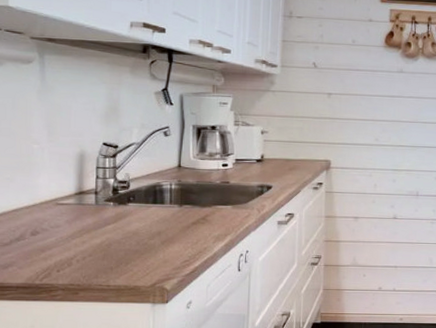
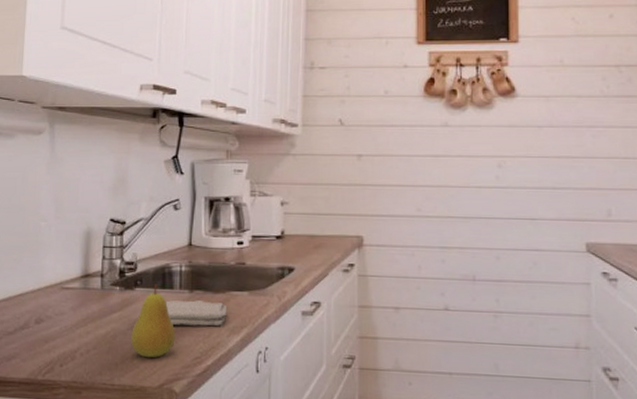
fruit: none [125,200,166,263] -> present [131,284,176,358]
washcloth: none [157,213,213,235] -> present [165,300,228,326]

